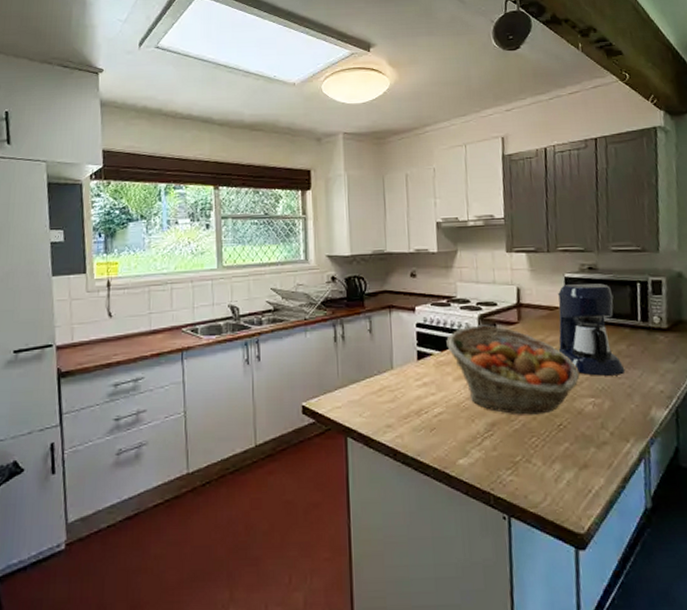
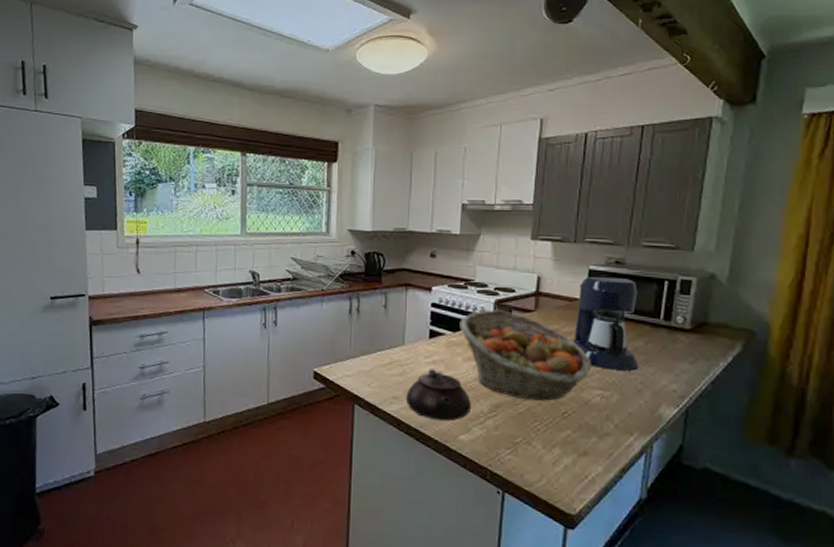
teapot: none [399,392,468,447] -> present [405,369,472,422]

